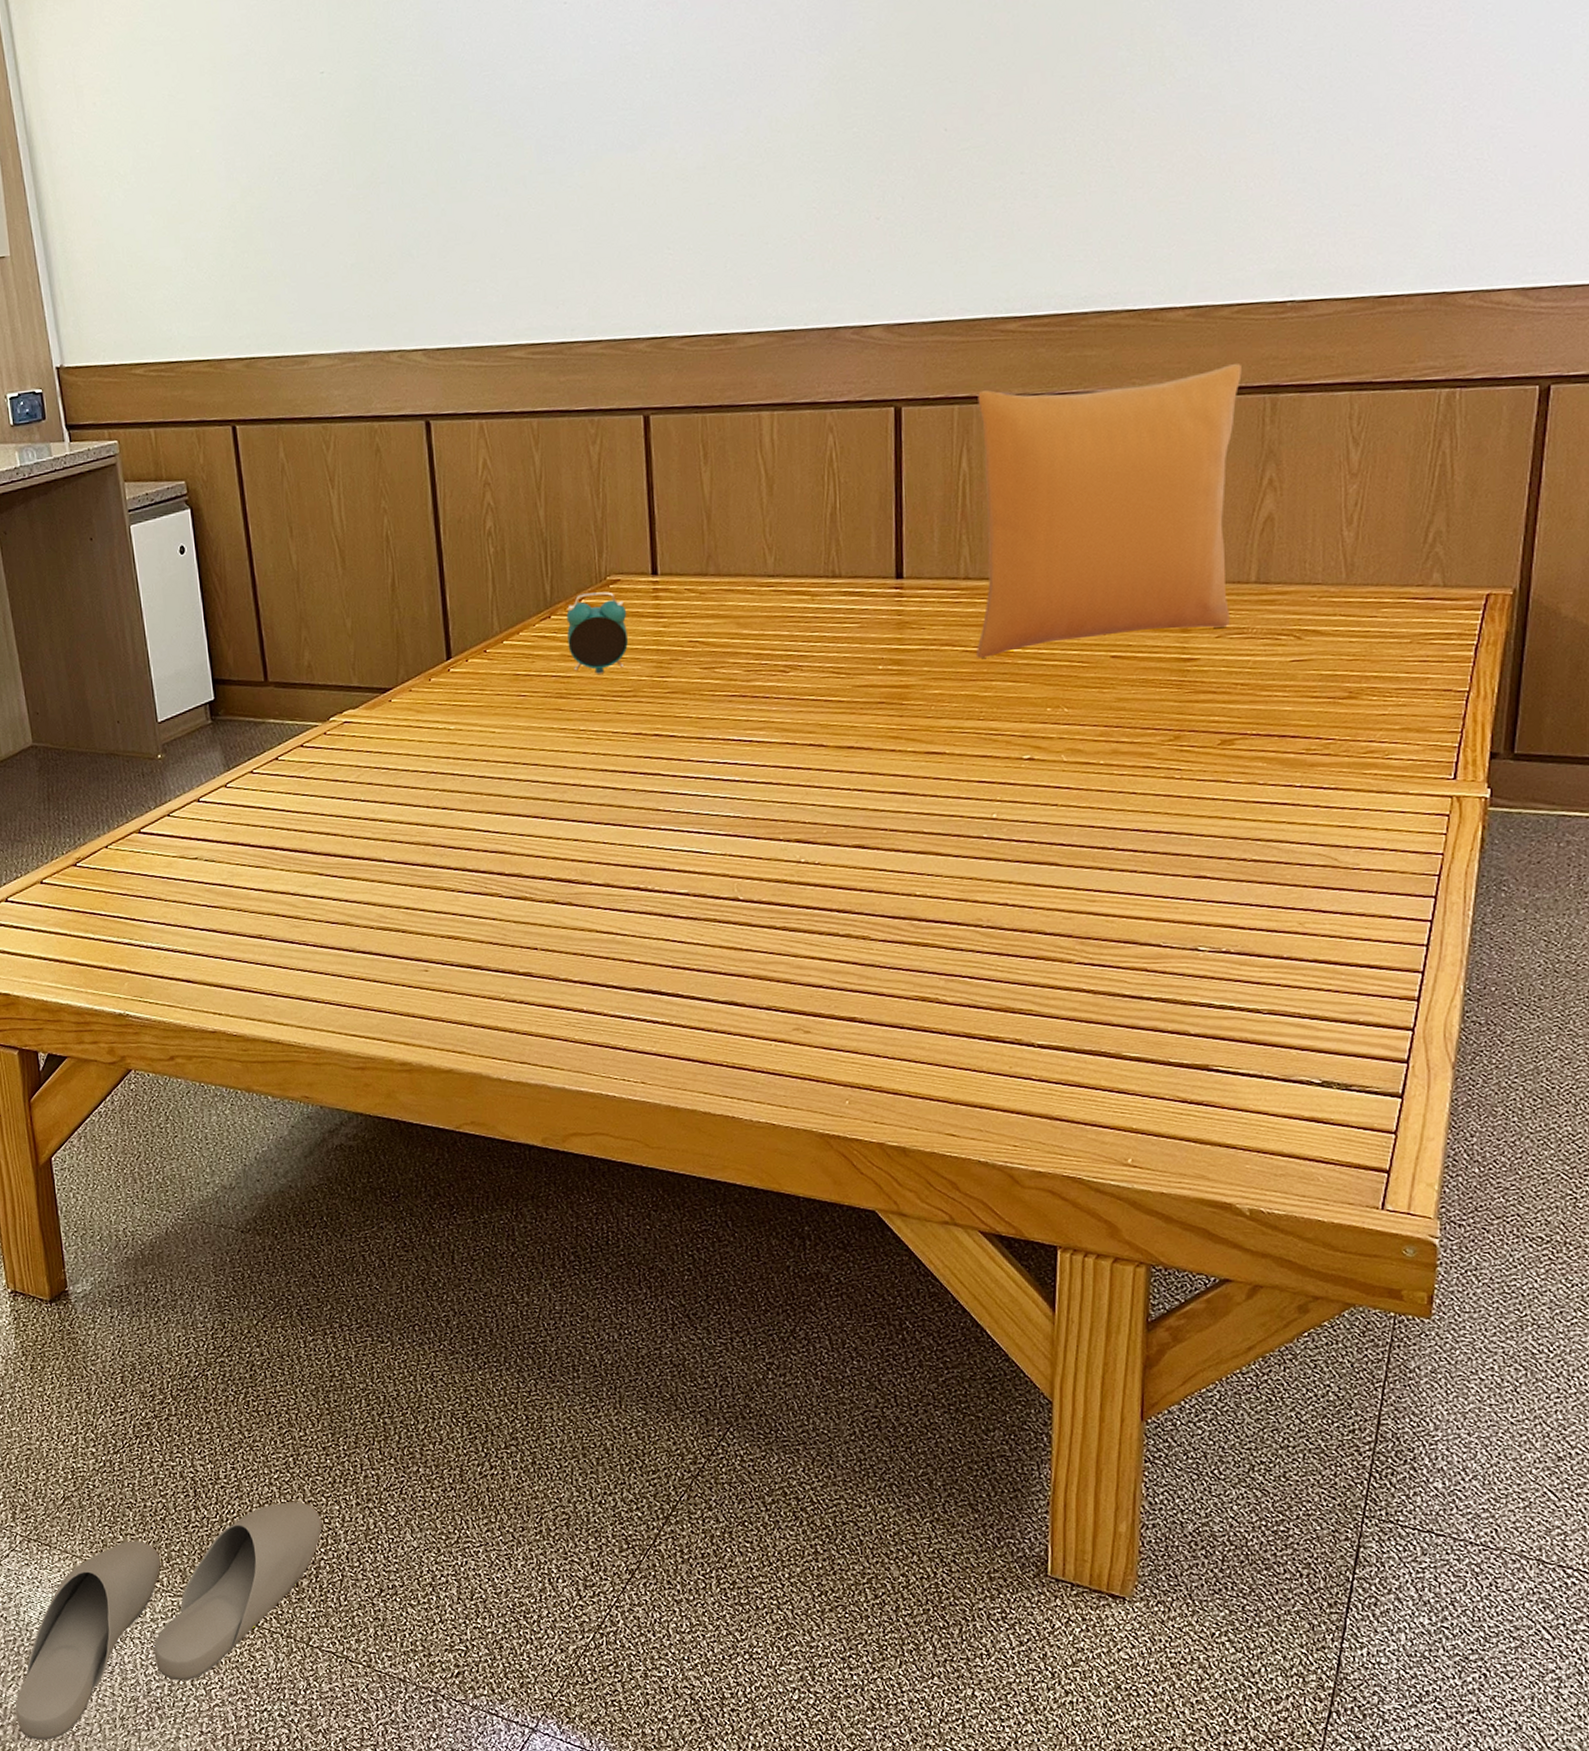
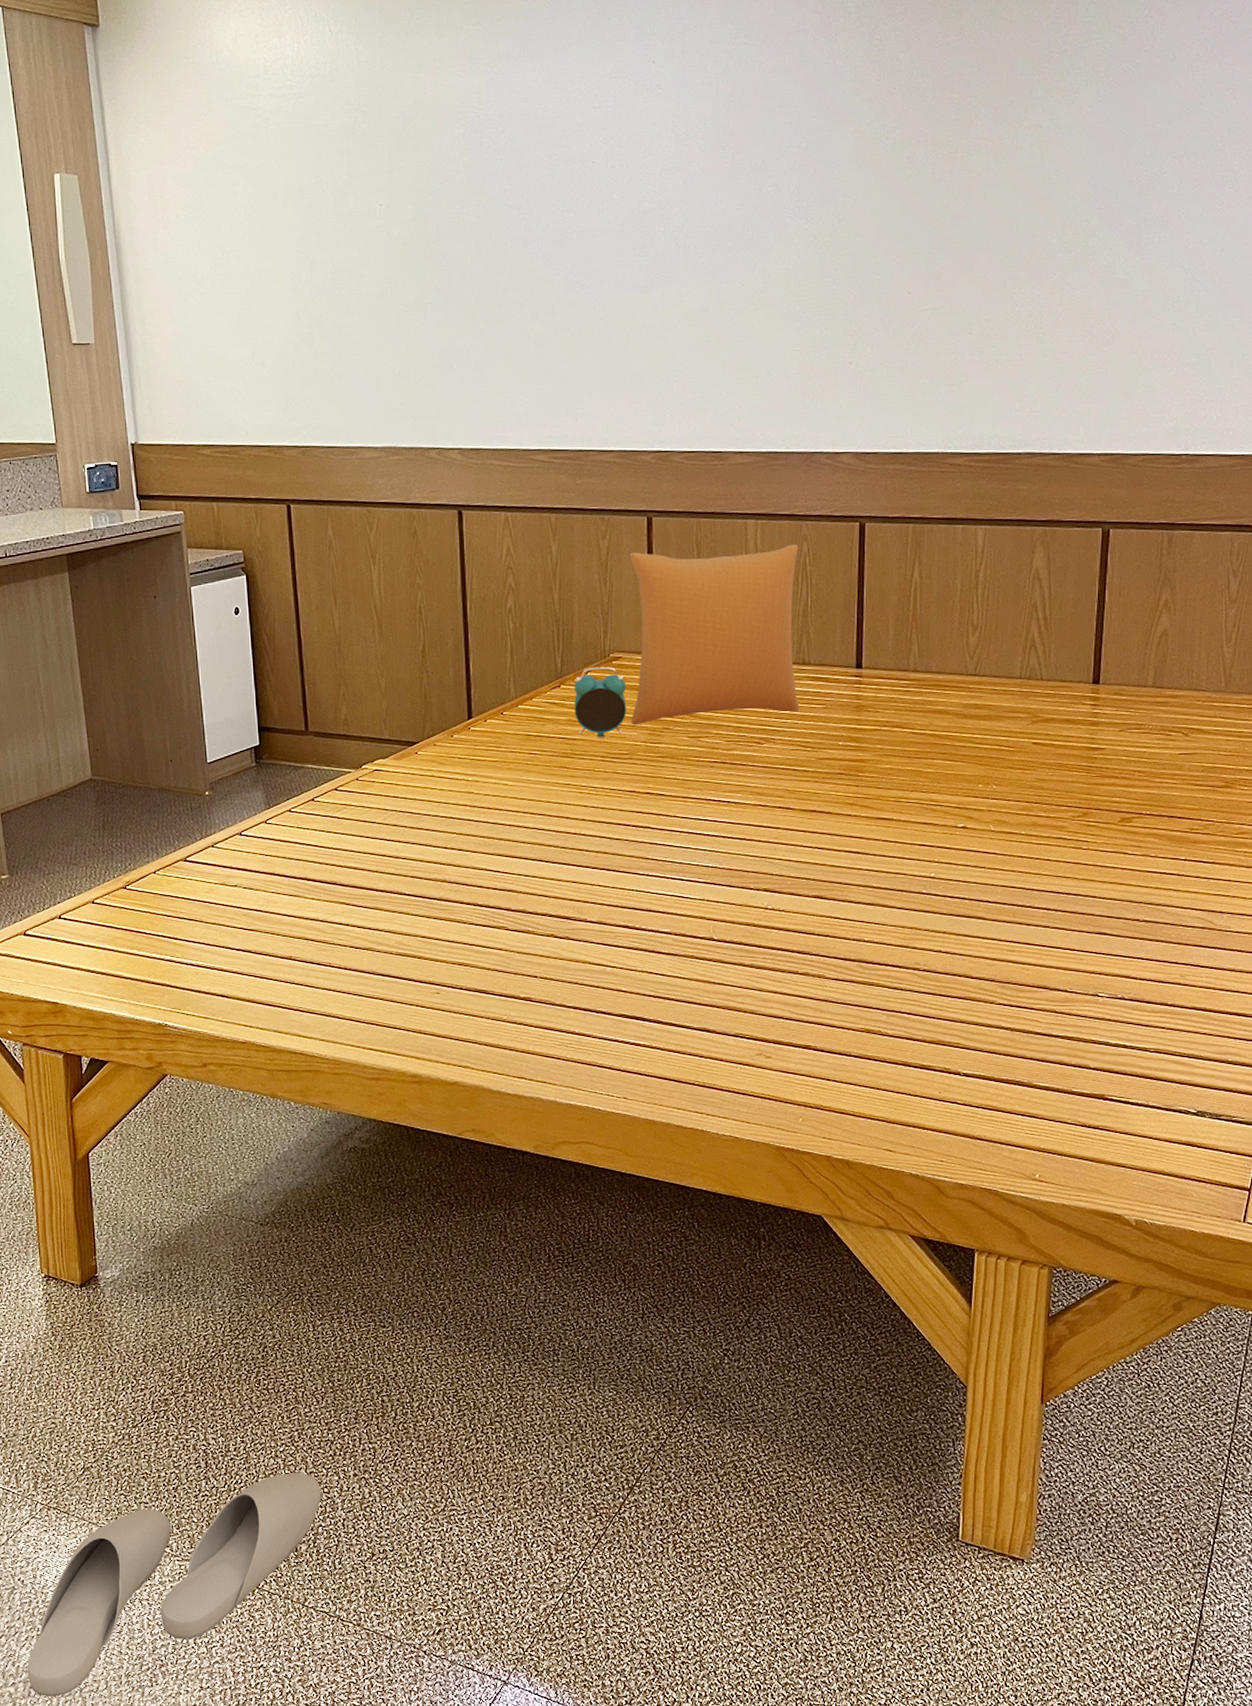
pillow: none [625,437,830,658] -> present [629,544,800,725]
pillow: present [977,364,1242,658] -> none [922,504,1145,739]

